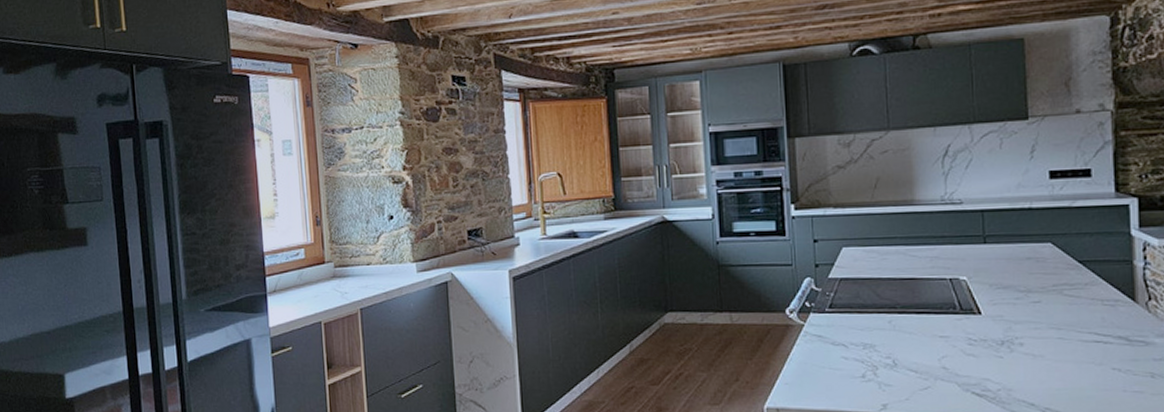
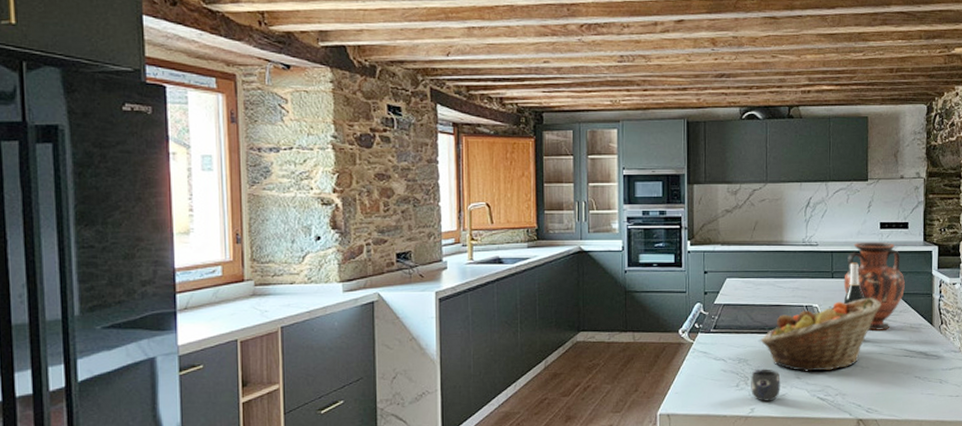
mug: none [881,356,921,396] -> present [751,369,781,401]
fruit basket: none [890,266,1058,361] -> present [760,297,882,372]
vase: none [1001,196,1091,309] -> present [843,242,905,331]
wine bottle: none [1001,223,1031,277] -> present [843,262,864,305]

